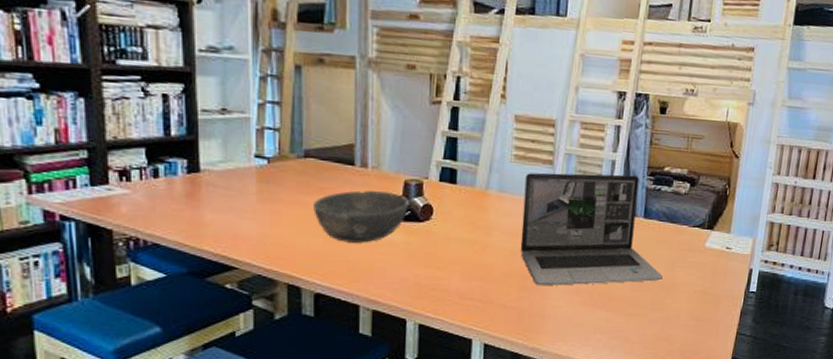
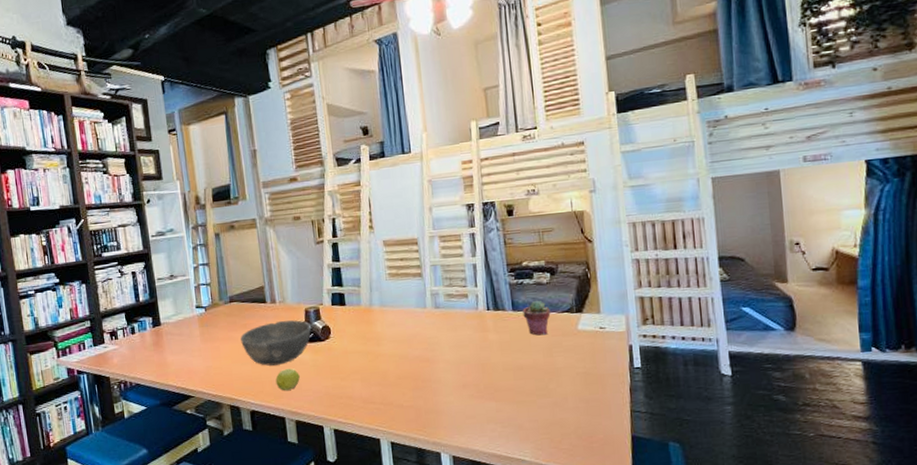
fruit: none [353,249,386,275] -> present [275,369,300,391]
laptop: present [520,172,664,286] -> none [400,274,544,385]
potted succulent: none [653,210,682,248] -> present [523,300,551,336]

